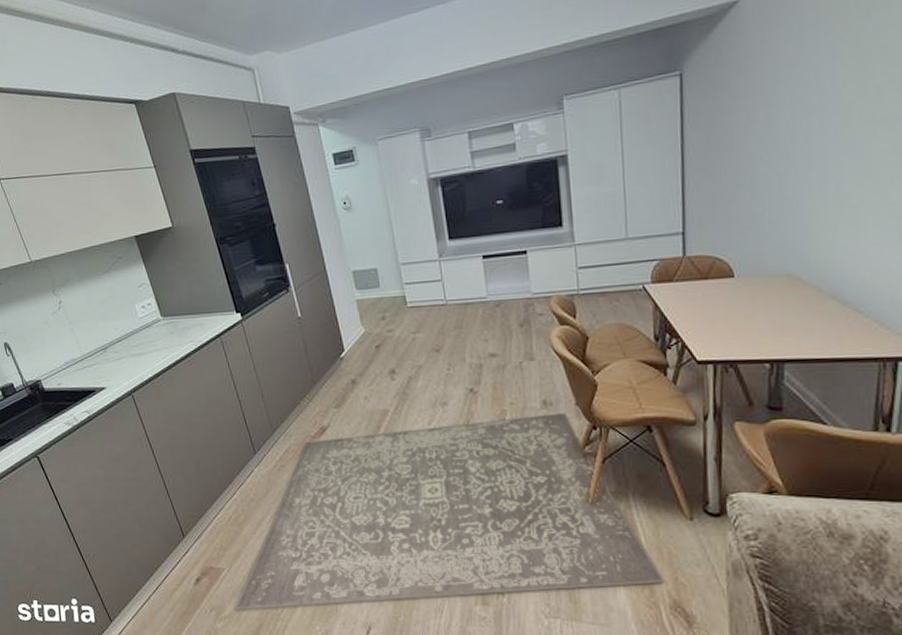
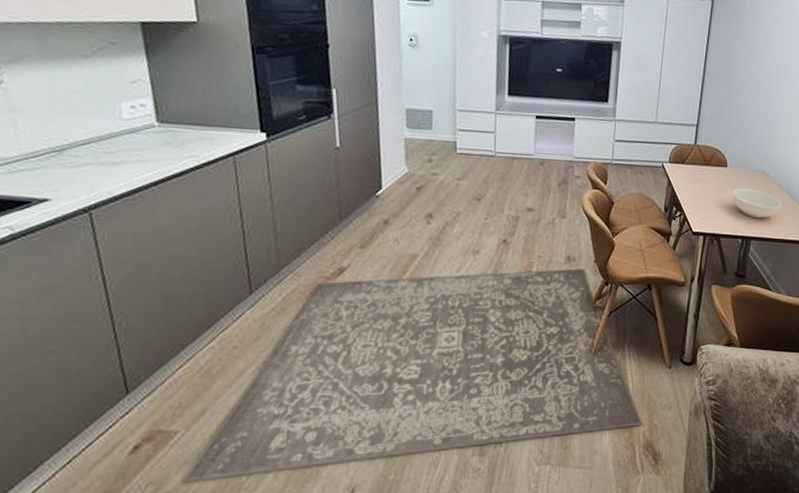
bowl: none [746,300,826,336] -> present [732,188,782,219]

